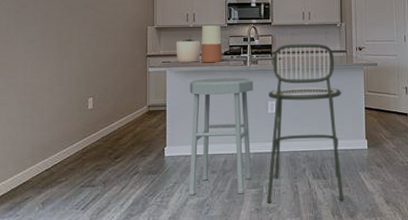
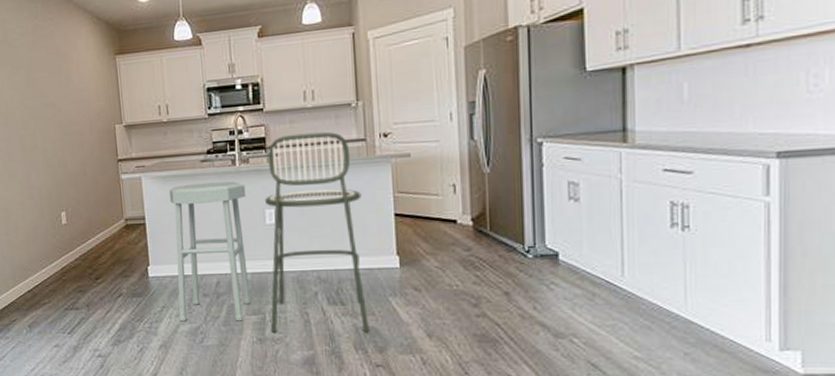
planter: present [176,39,201,63] -> none [149,136,179,166]
vase: present [201,25,223,63] -> none [177,117,206,166]

